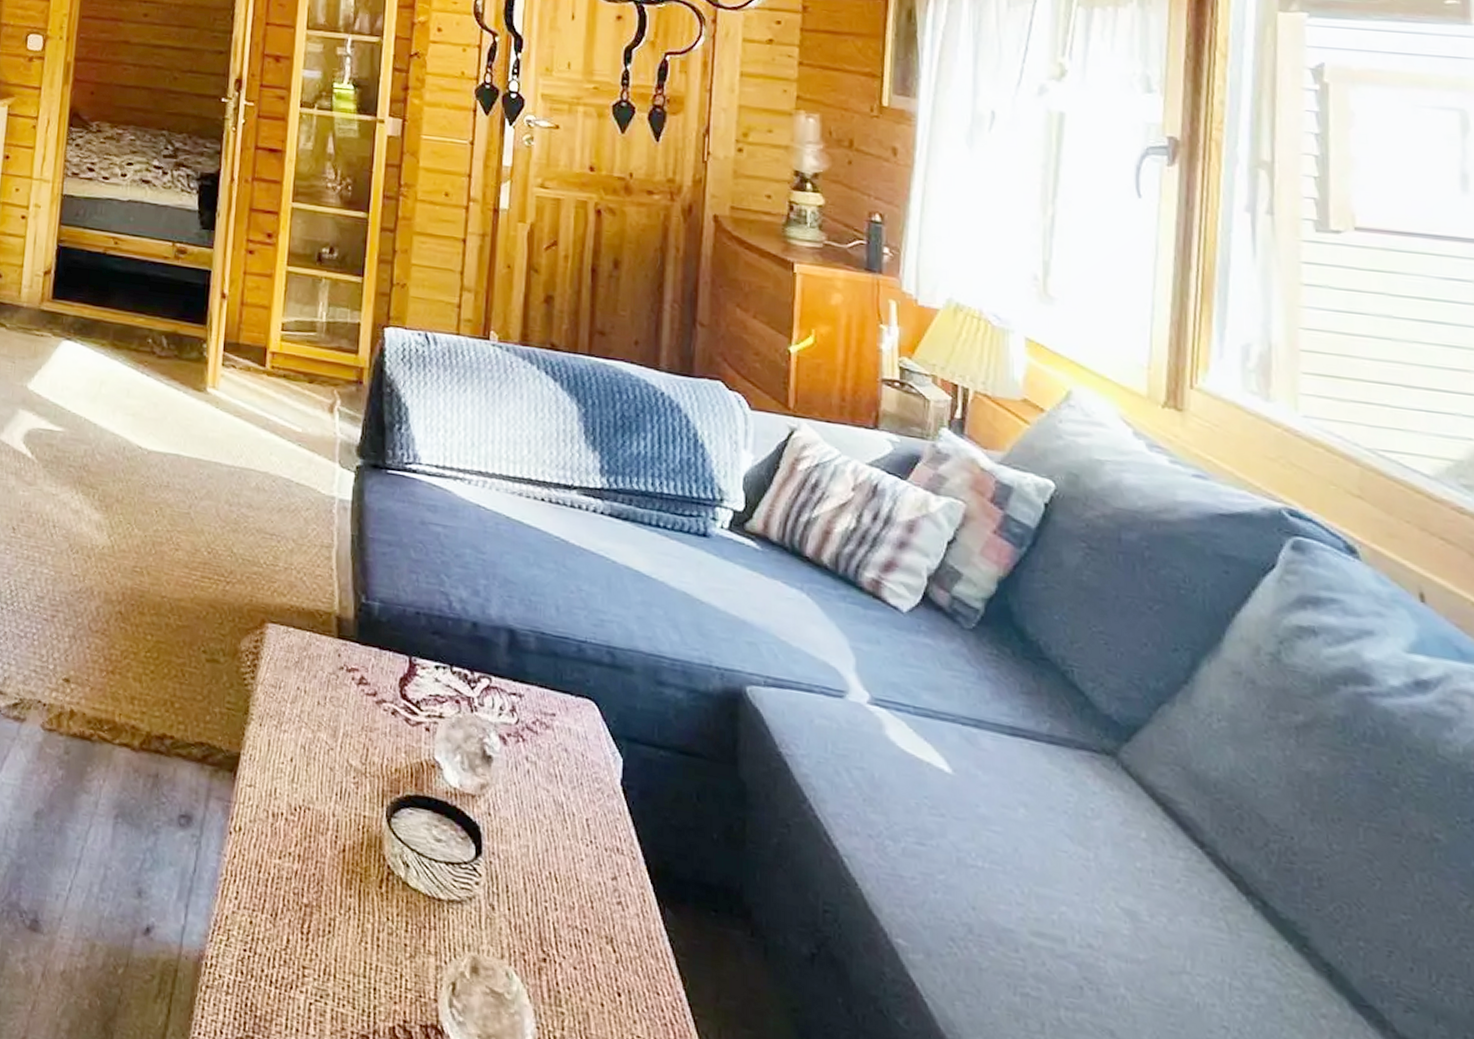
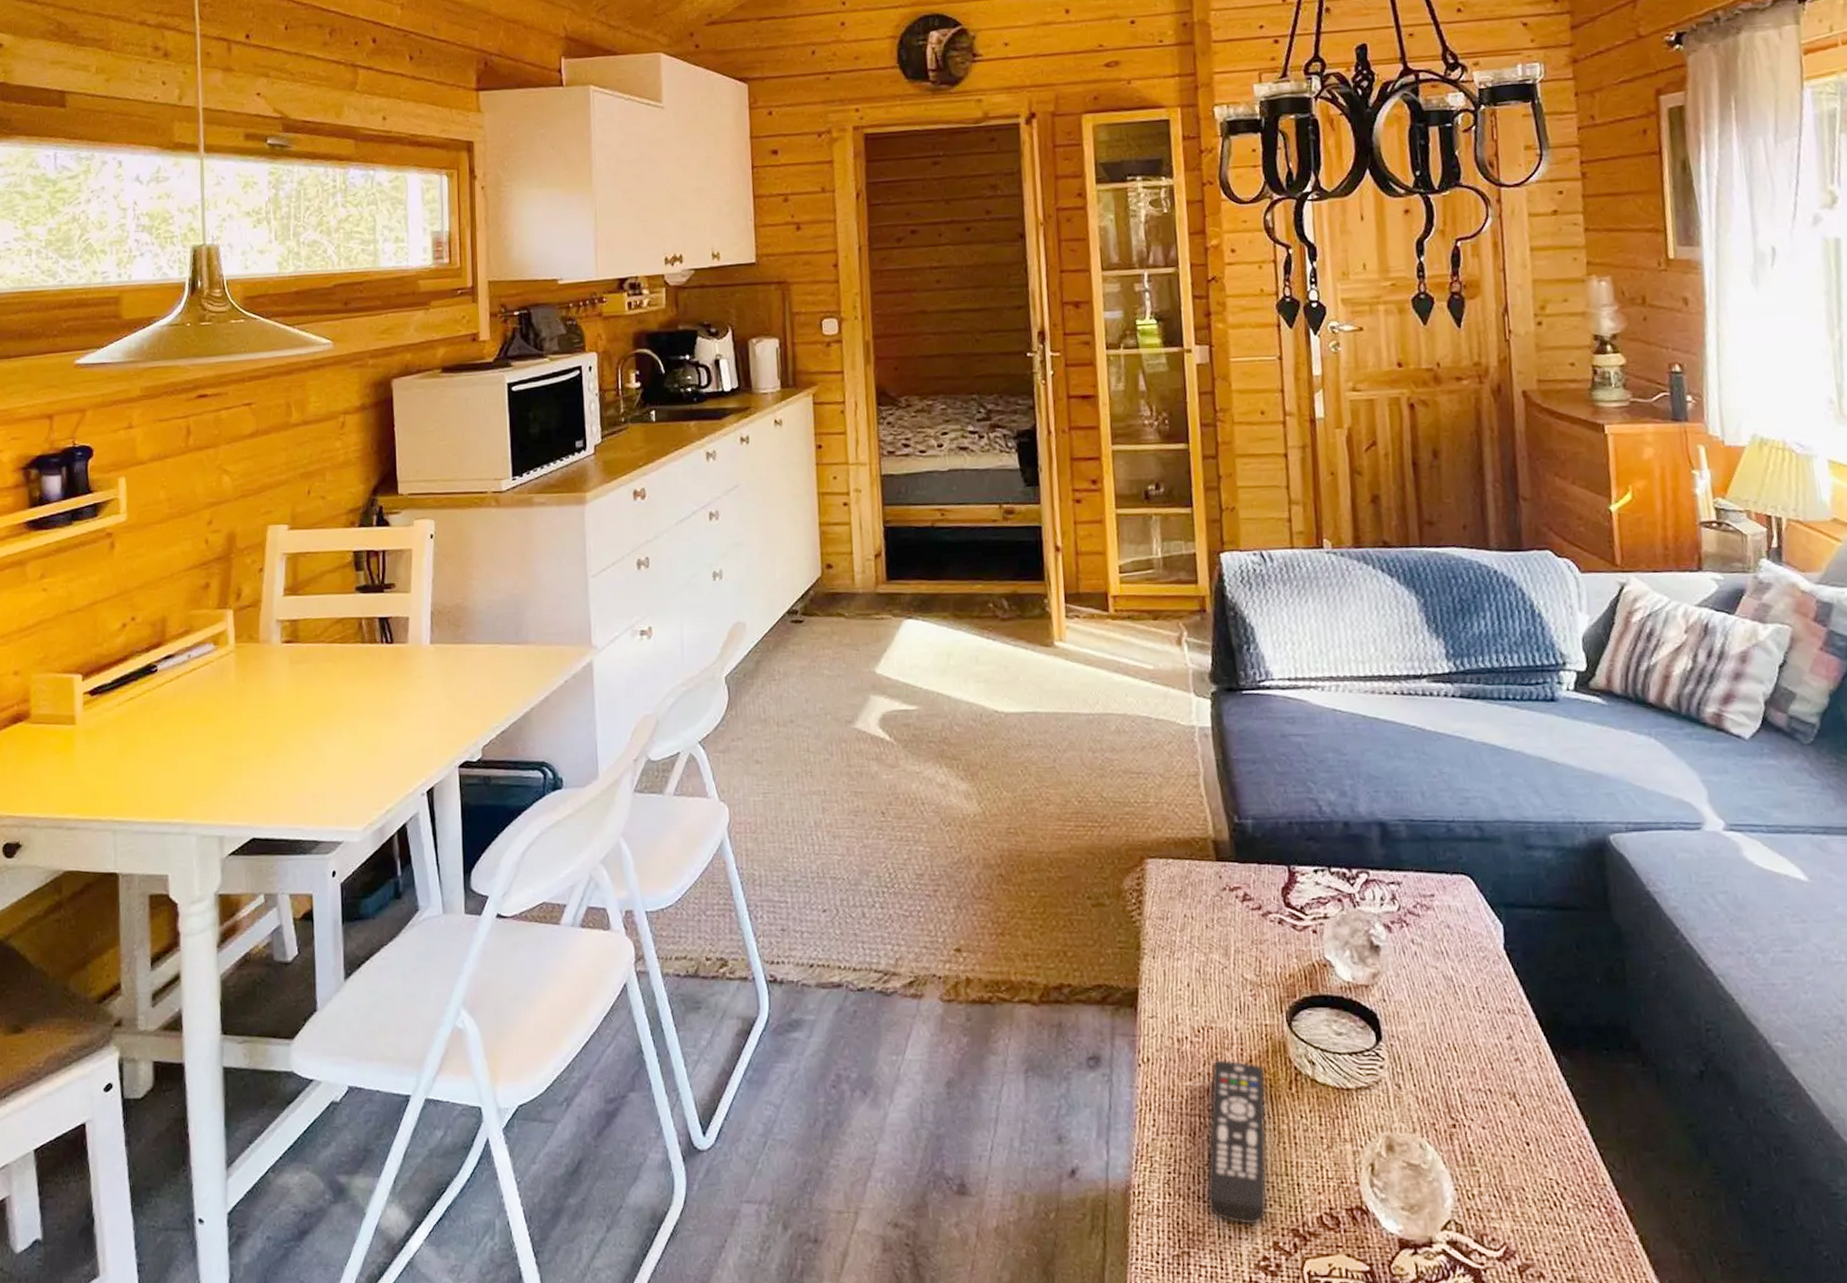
remote control: none [280,843,356,1022] -> present [1207,1059,1267,1223]

